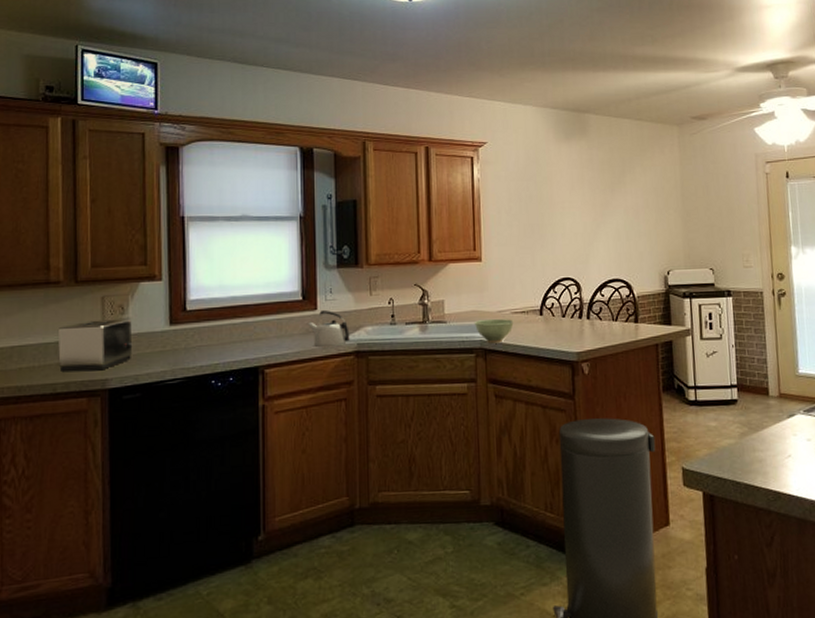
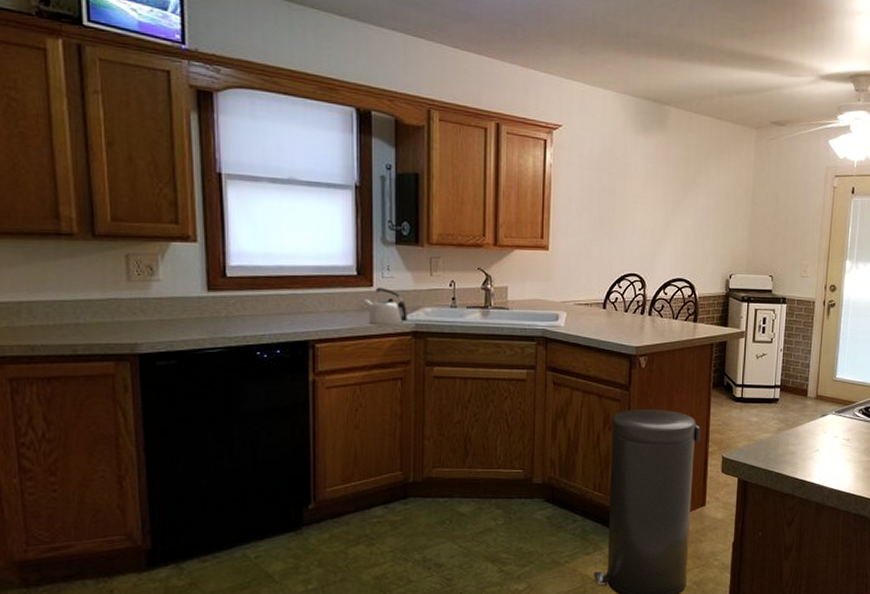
toaster: present [57,318,133,371] -> none [74,279,165,334]
bowl: present [474,319,514,344] -> none [537,309,577,333]

